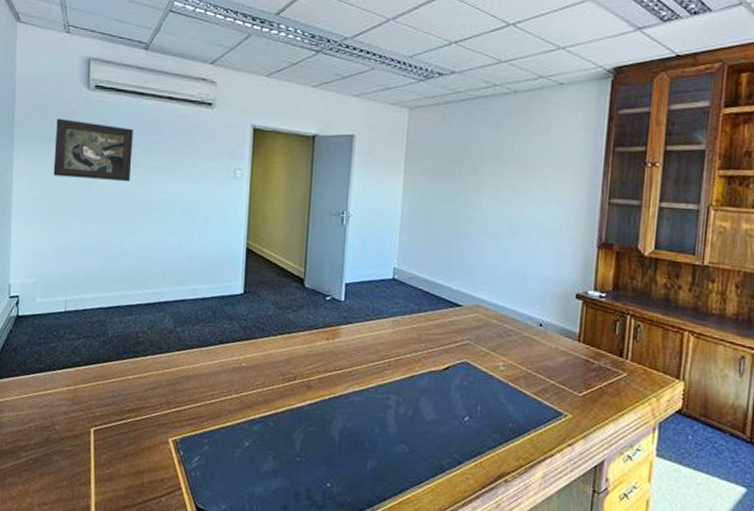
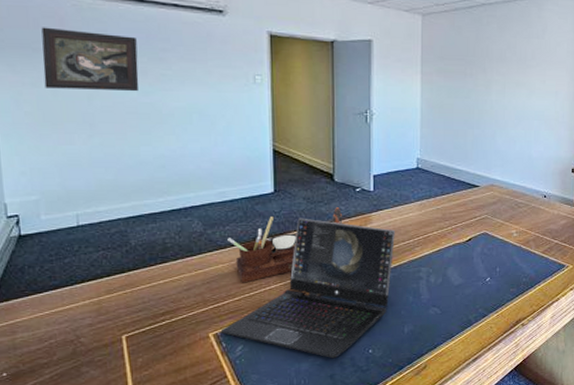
laptop: none [181,323,364,487] -> present [222,218,395,359]
desk organizer: none [195,316,311,389] -> present [227,207,343,283]

